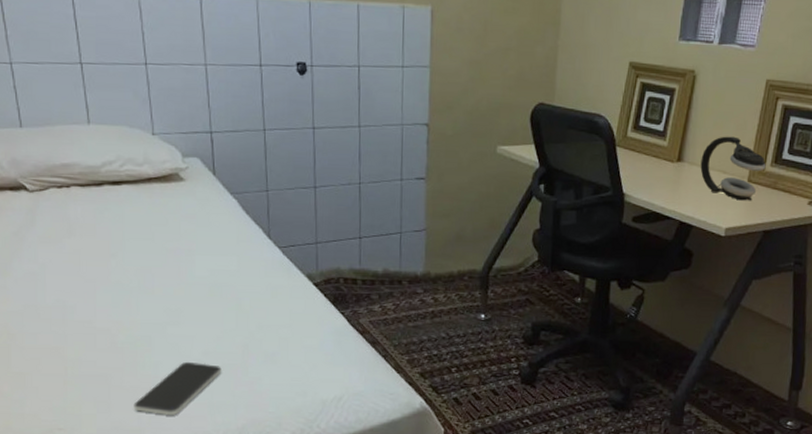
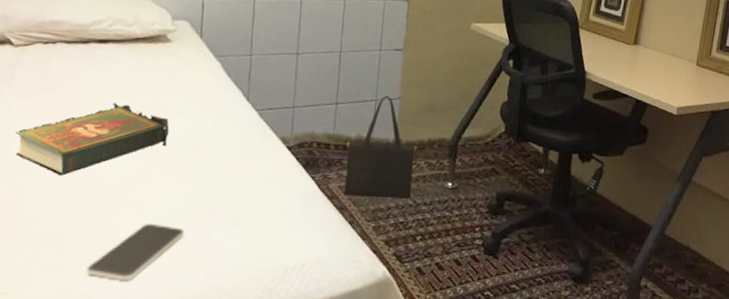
book: none [46,245,194,318] -> present [15,103,170,176]
tote bag: none [374,227,447,332] -> present [343,95,417,199]
headphones: present [700,136,766,201] -> none [654,23,712,83]

